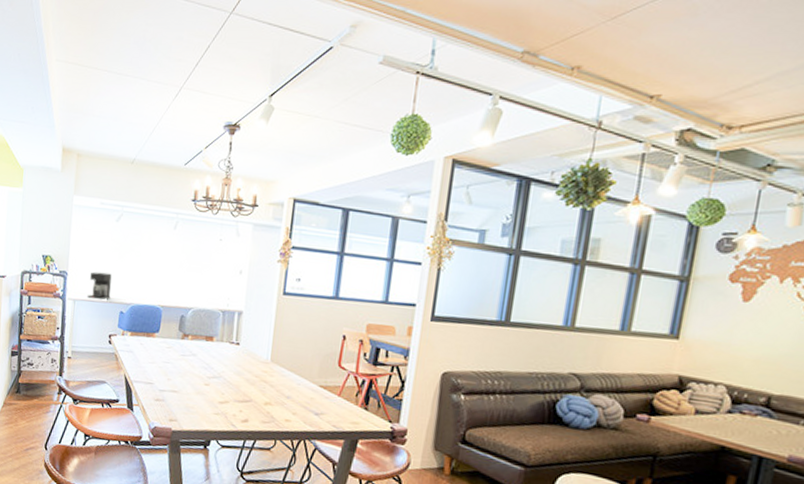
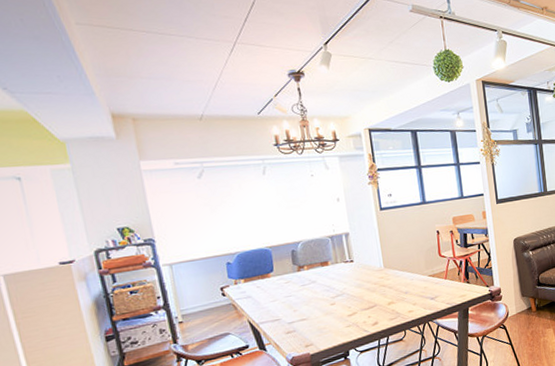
coffee maker: present [87,271,112,301] -> none [182,229,212,260]

